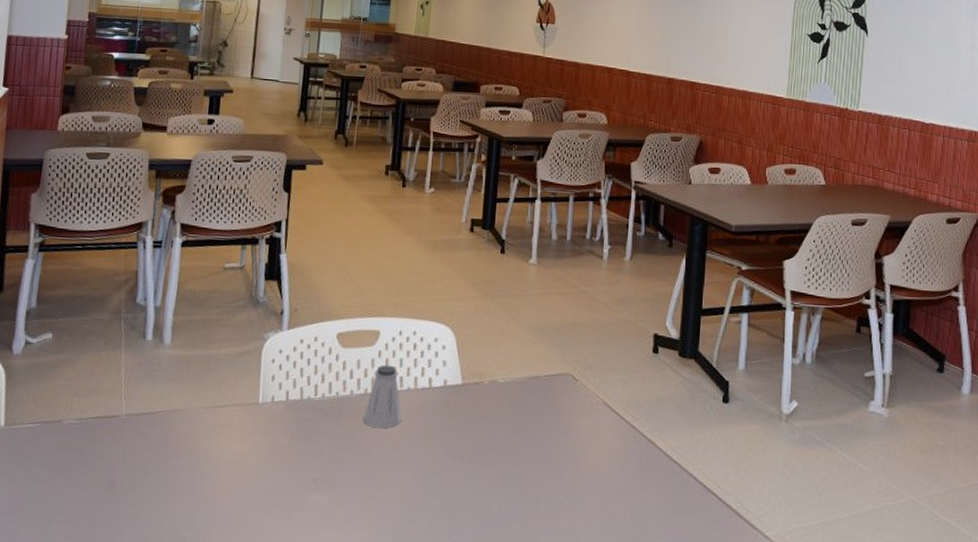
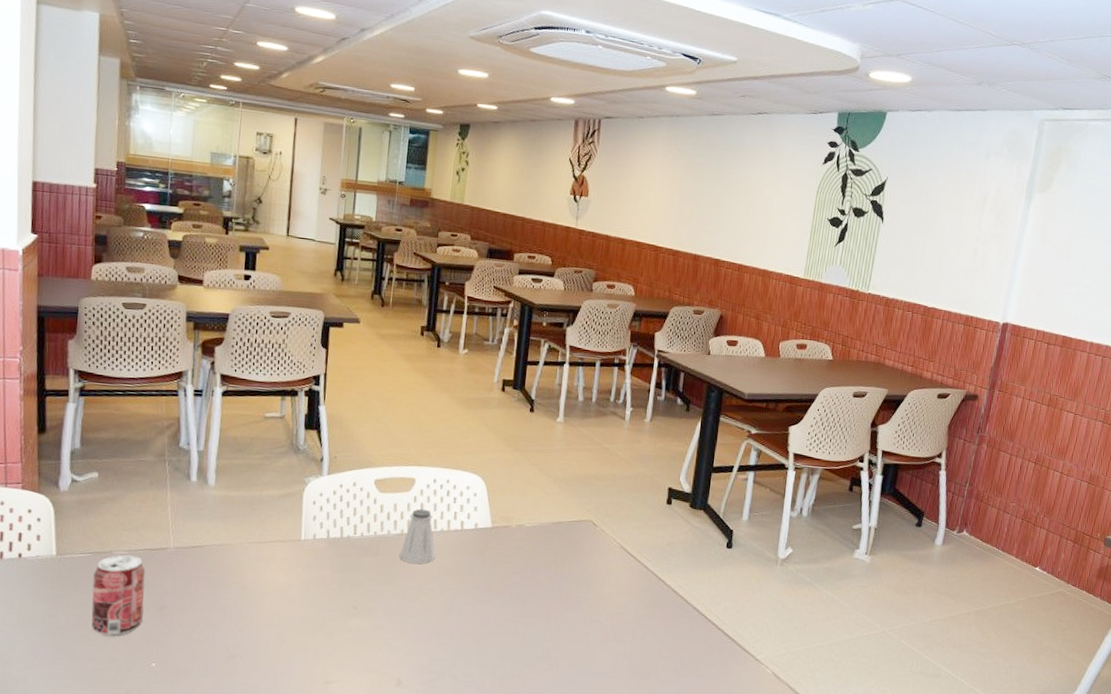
beverage can: none [36,423,95,518] -> present [91,554,146,637]

